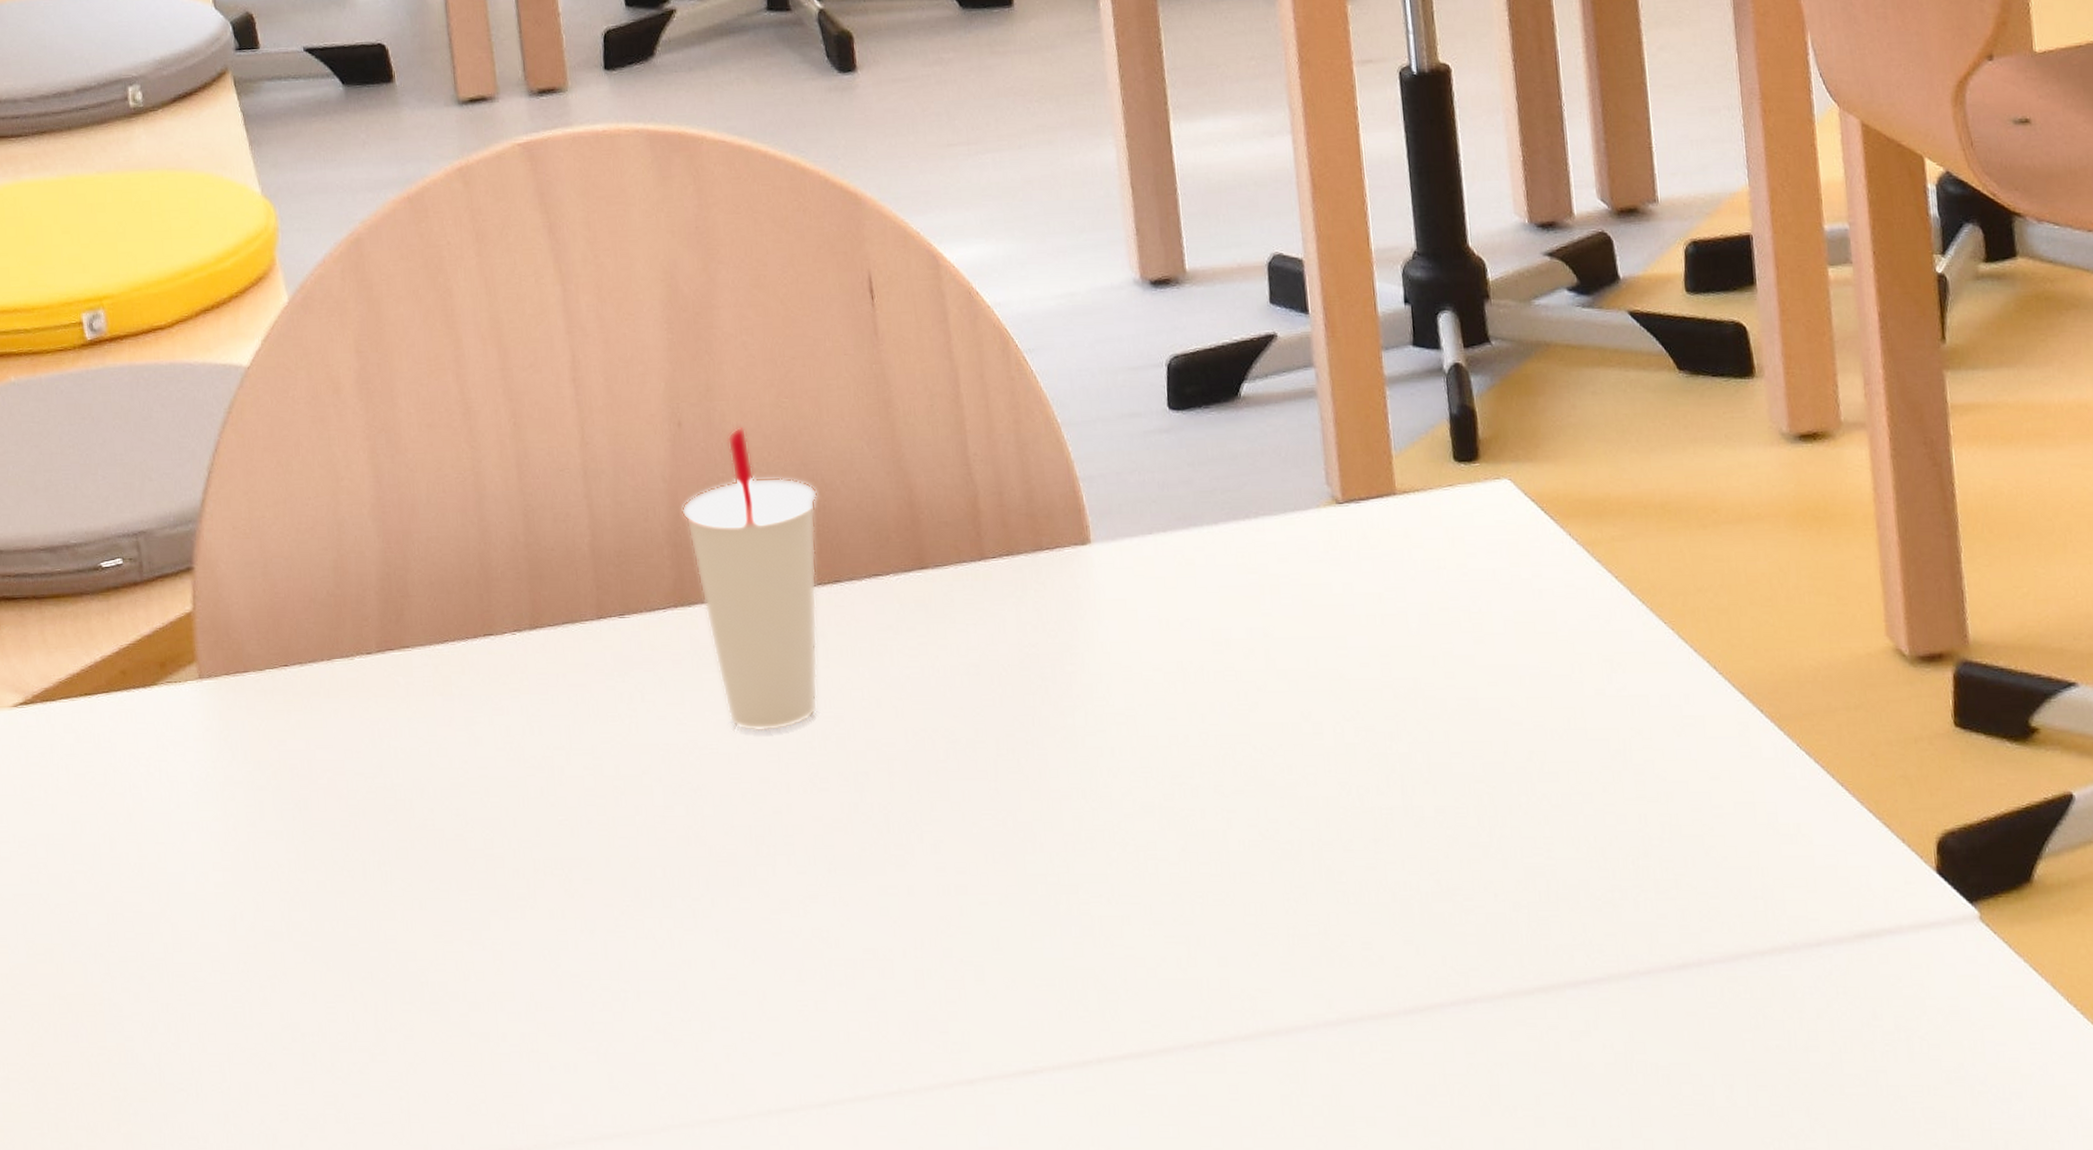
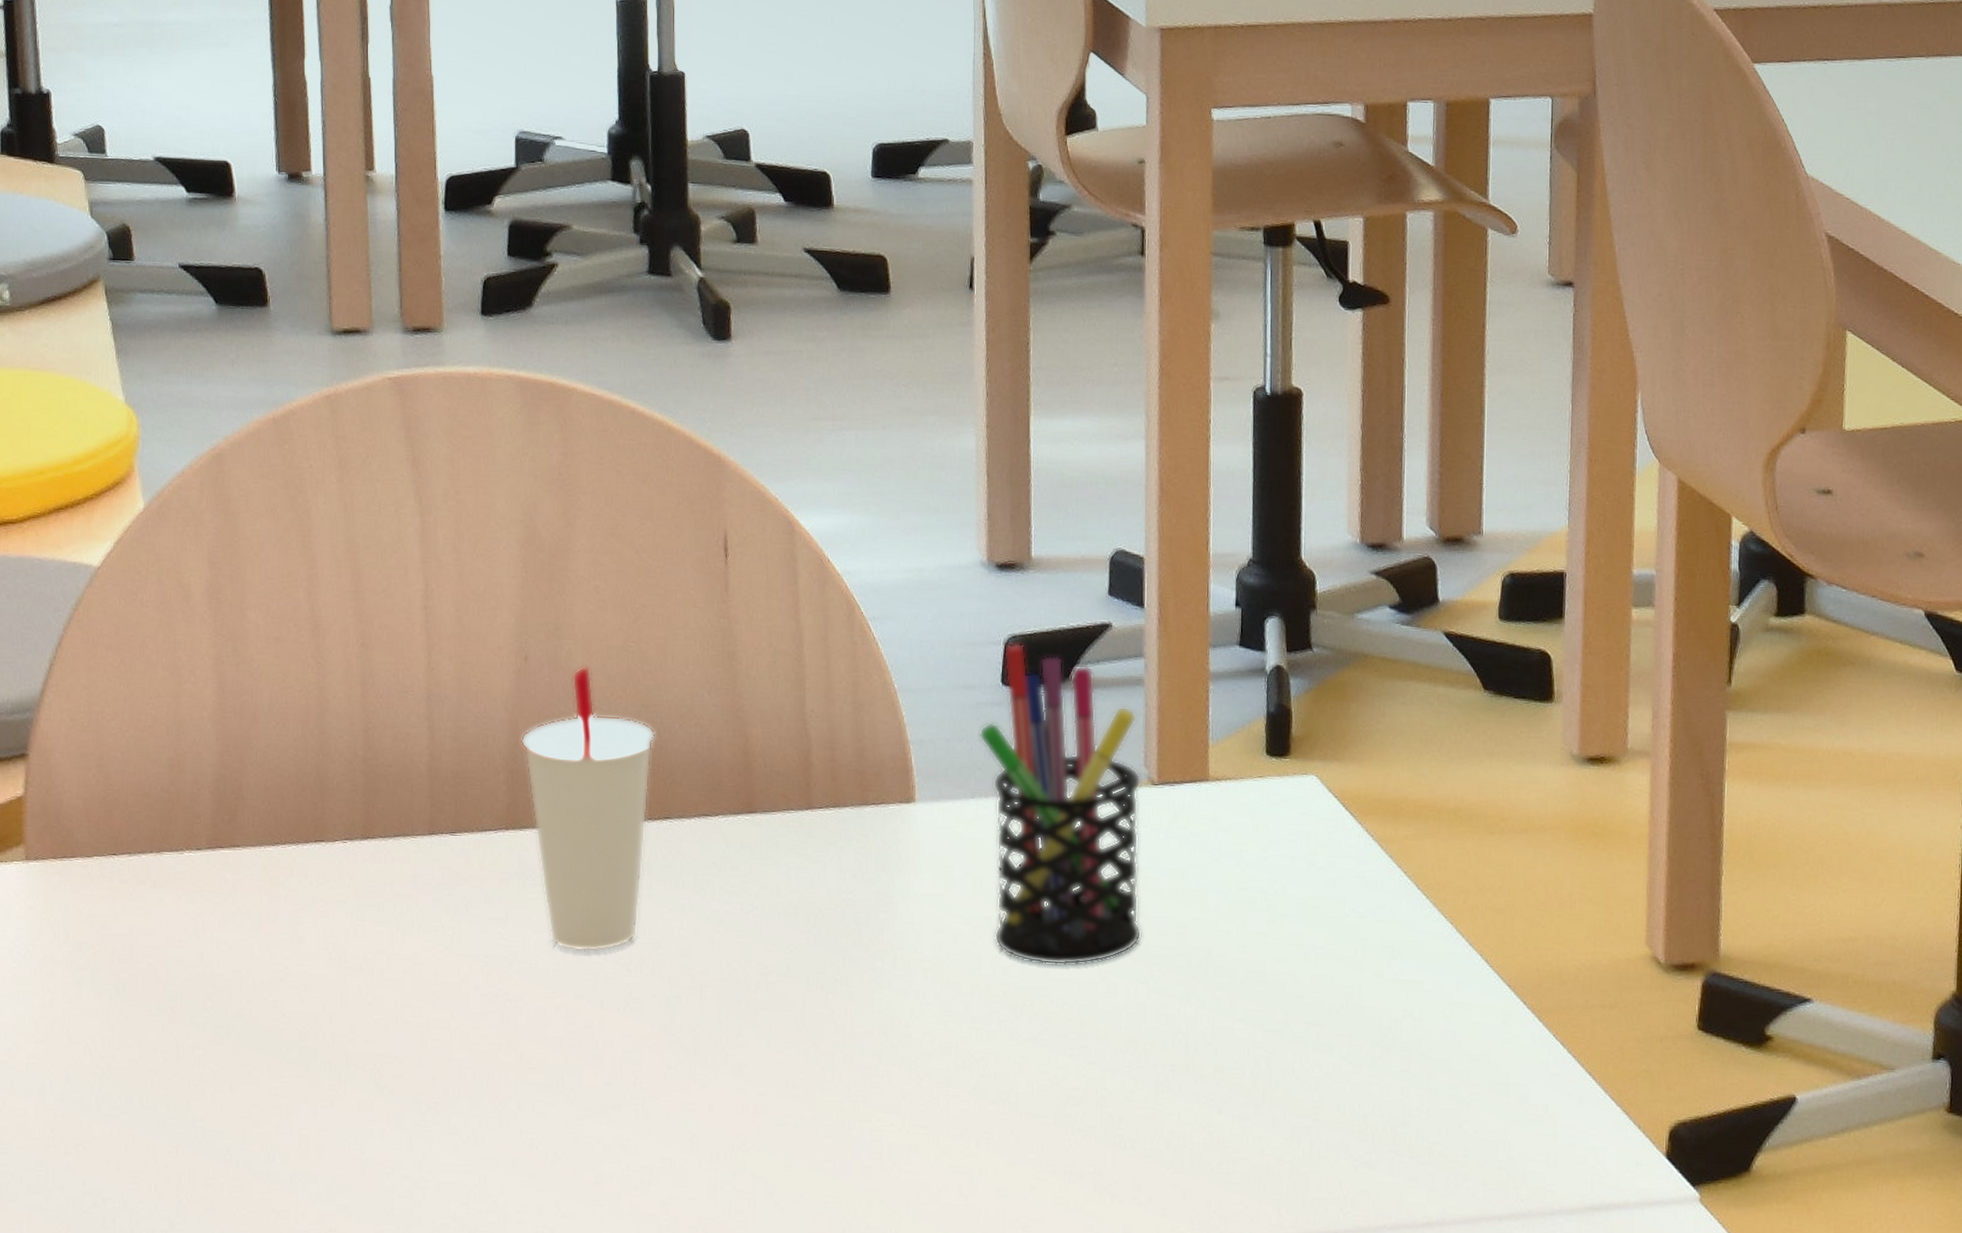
pen holder: none [1149,363,1343,709] -> present [979,643,1142,966]

